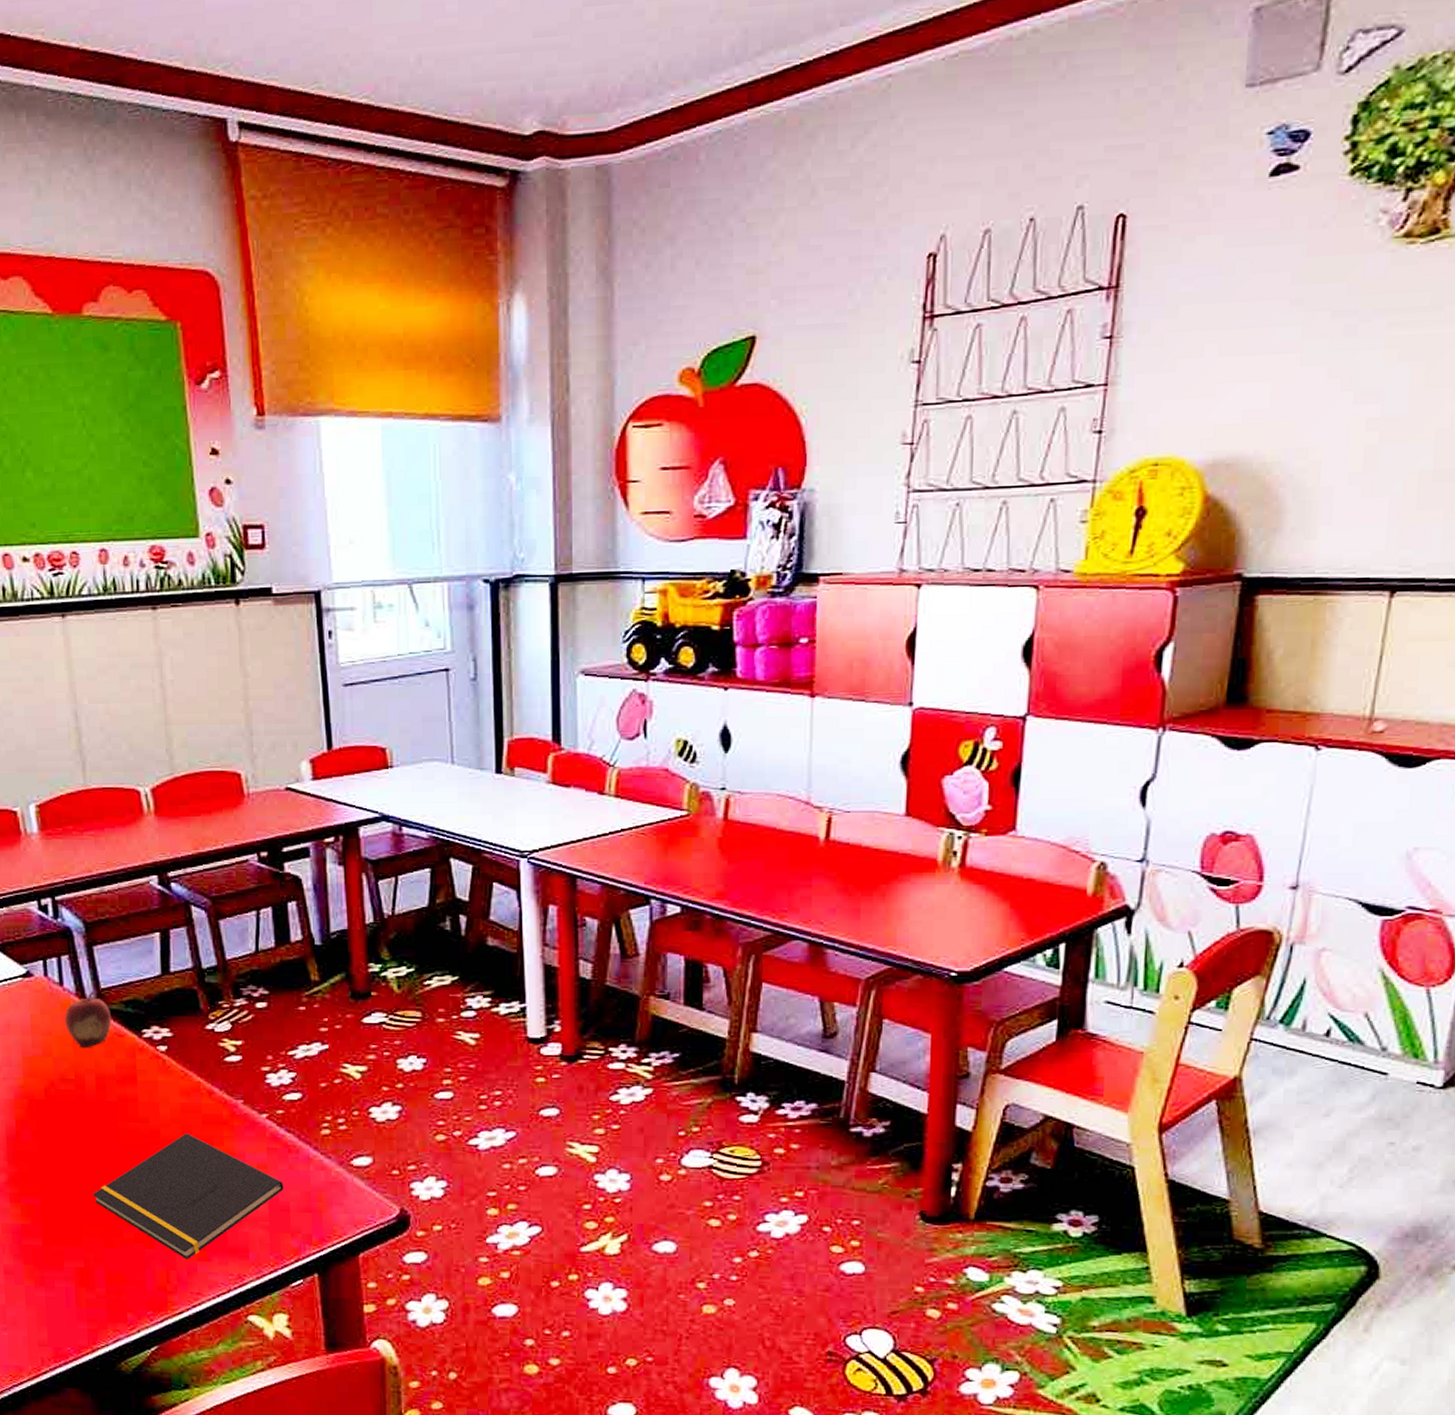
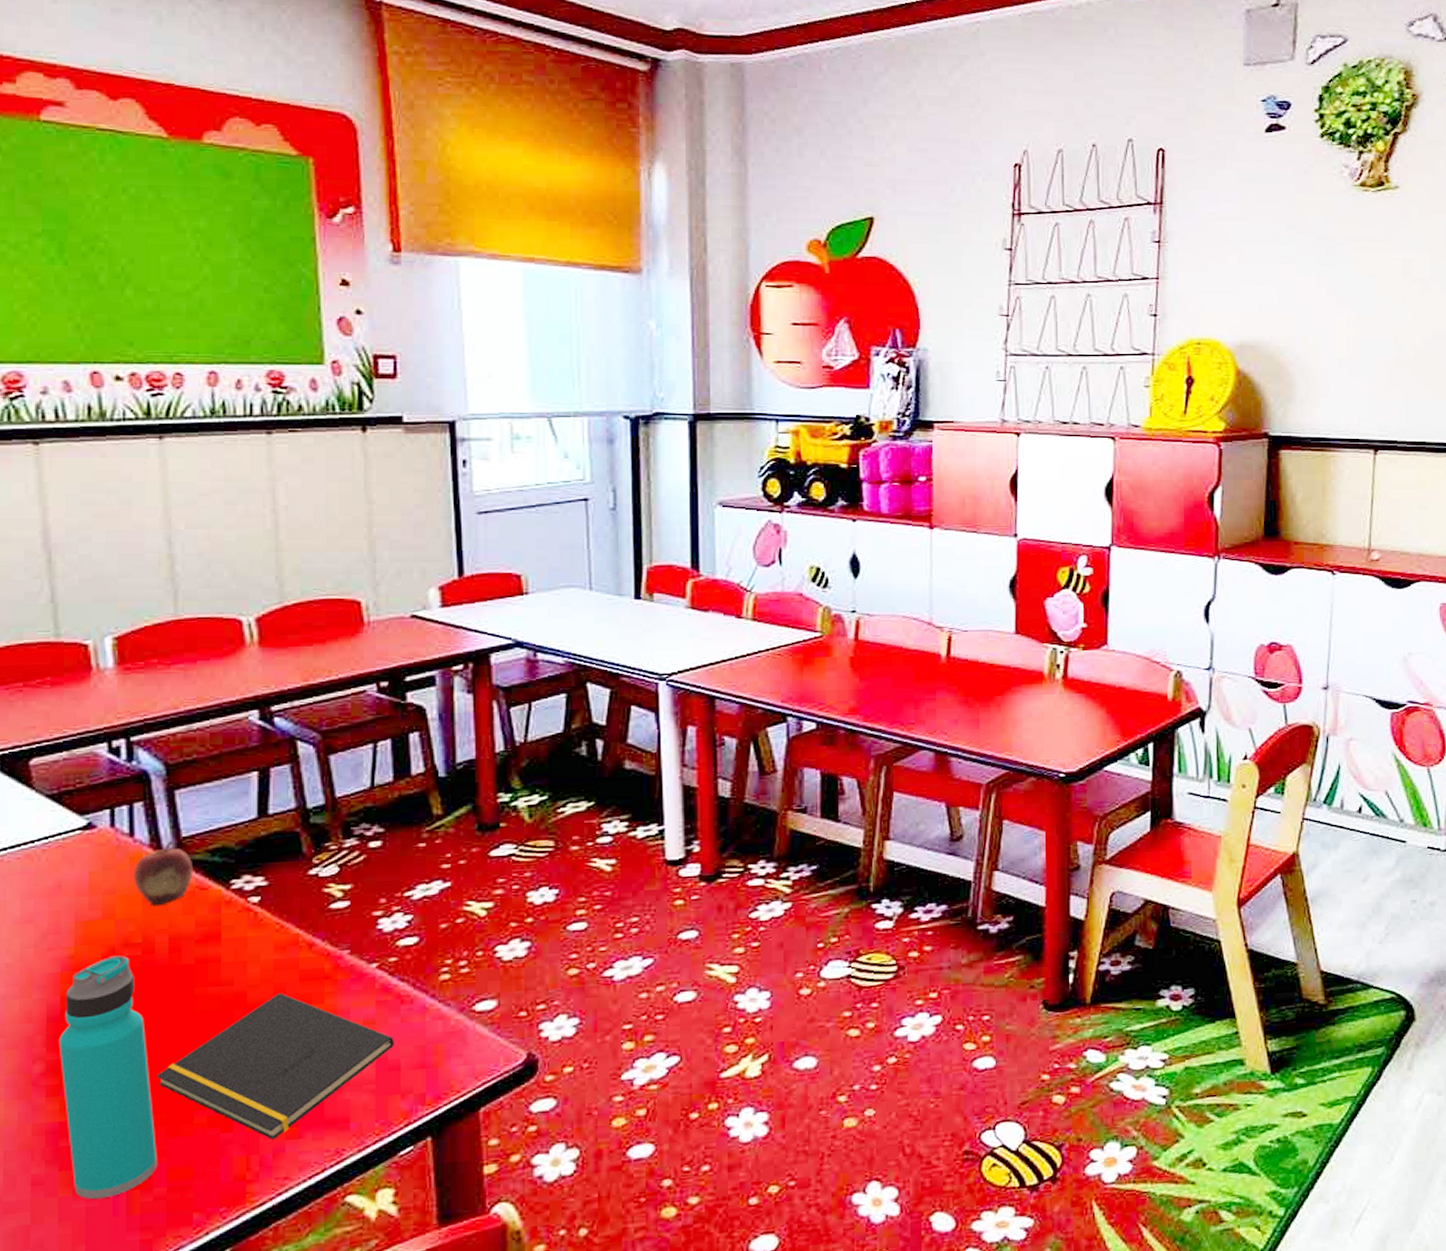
water bottle: none [16,1089,97,1292] -> present [58,956,157,1200]

